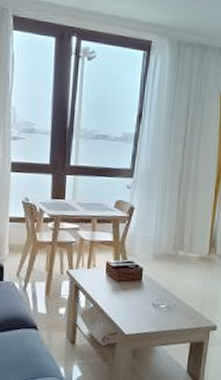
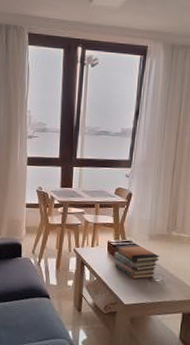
book stack: none [113,265,166,306] -> present [114,244,160,280]

